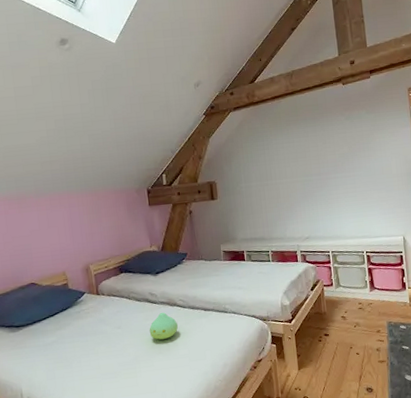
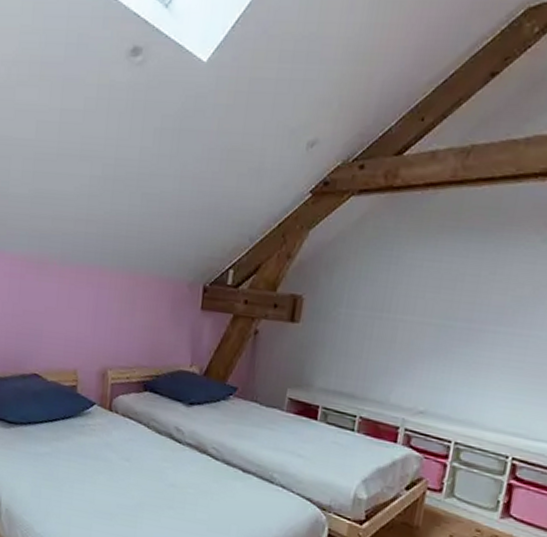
plush toy: present [149,313,179,340] -> none [164,457,204,493]

